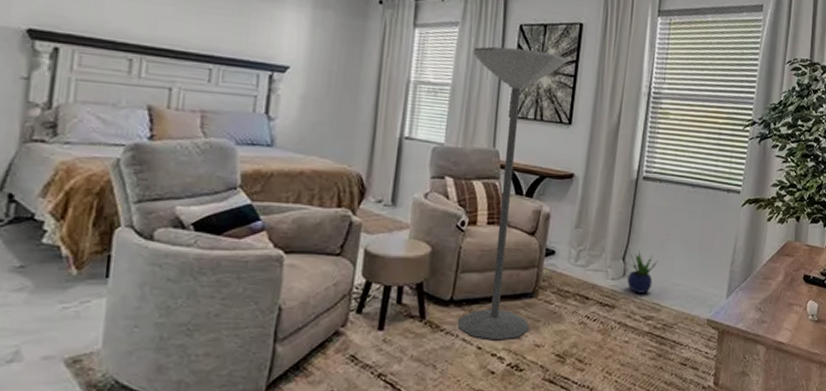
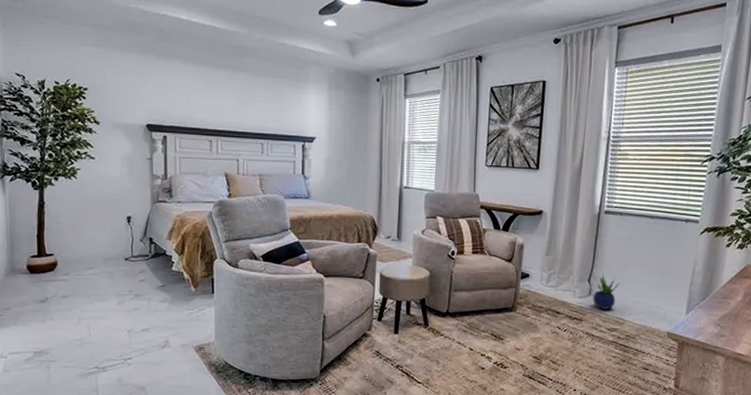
floor lamp: present [457,46,567,341] -> none [453,107,533,344]

